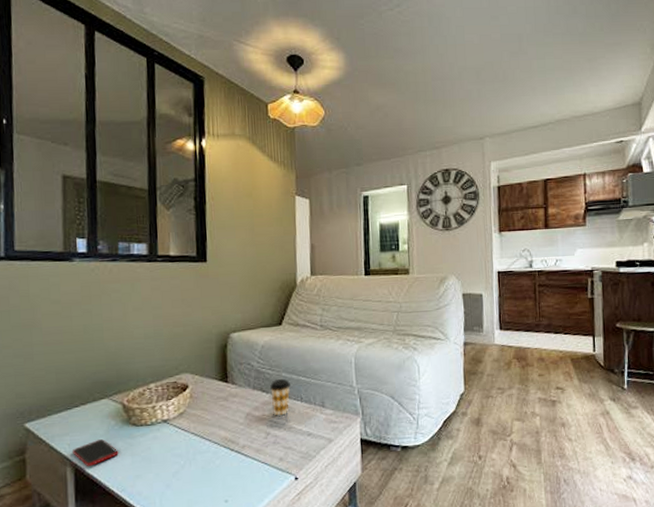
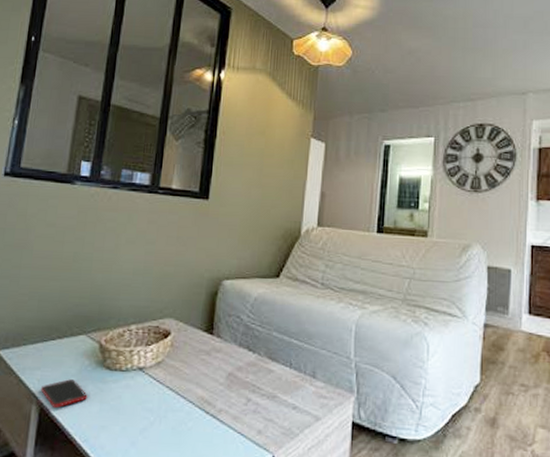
coffee cup: present [270,379,290,416] -> none [257,339,281,381]

